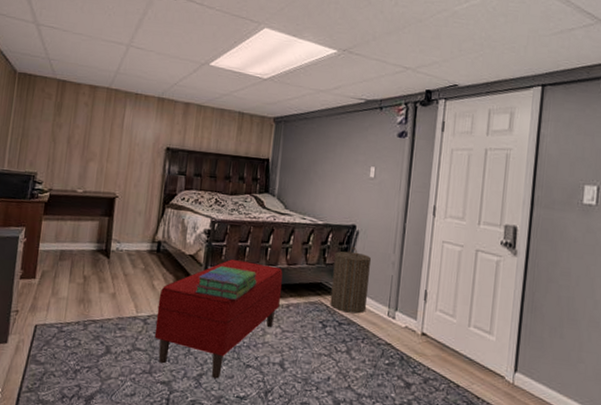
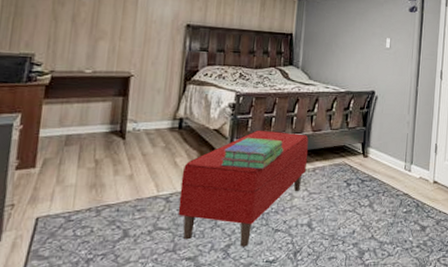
laundry hamper: present [330,246,372,314] -> none [353,110,390,170]

